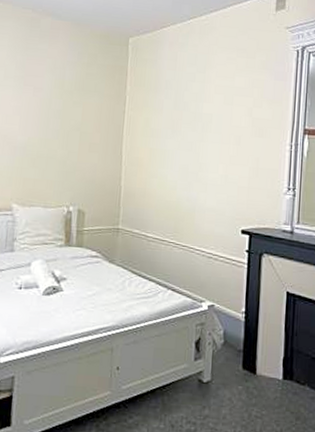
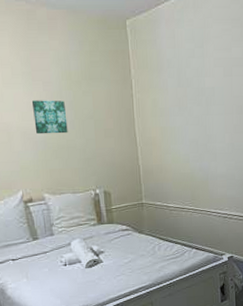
wall art: none [17,104,53,143] -> present [32,100,68,134]

